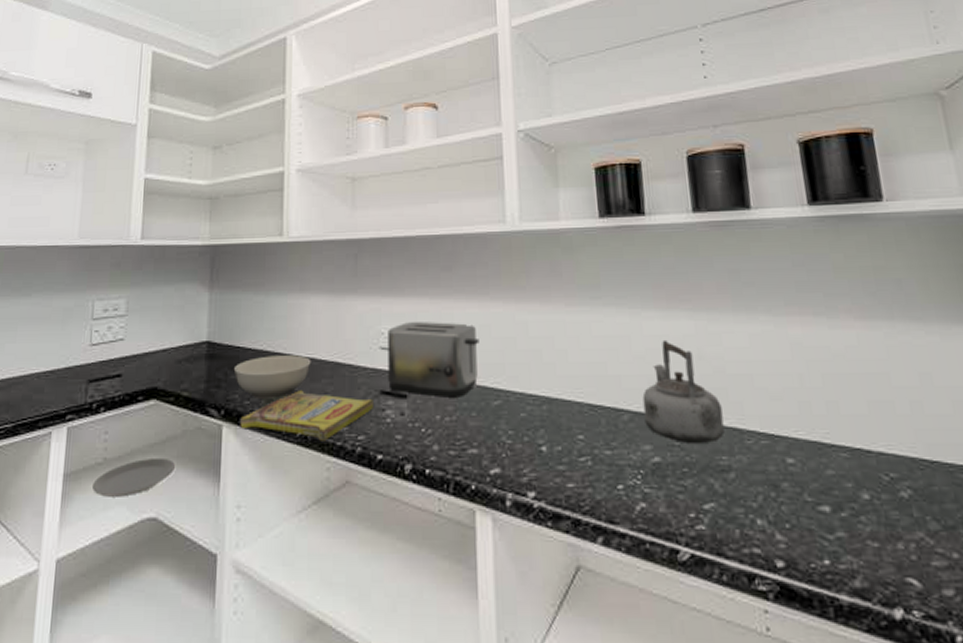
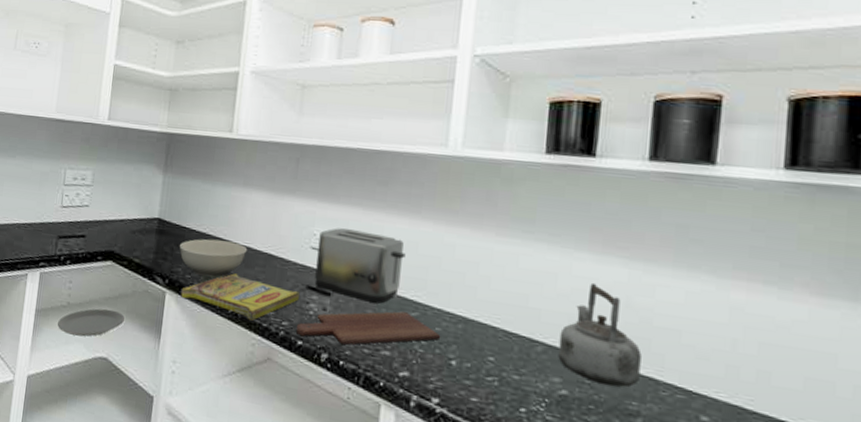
cutting board: none [375,402,527,451] -> present [296,311,441,346]

